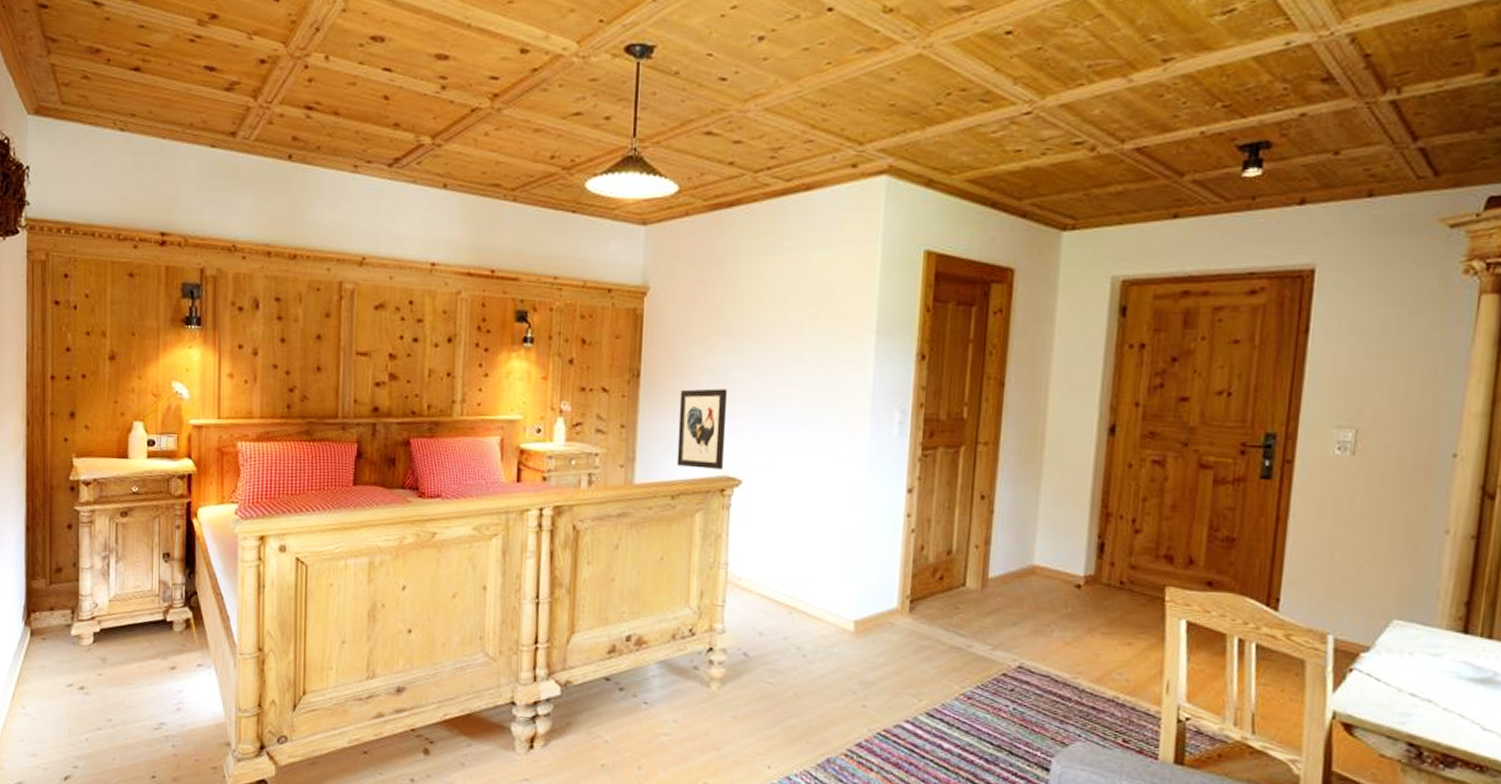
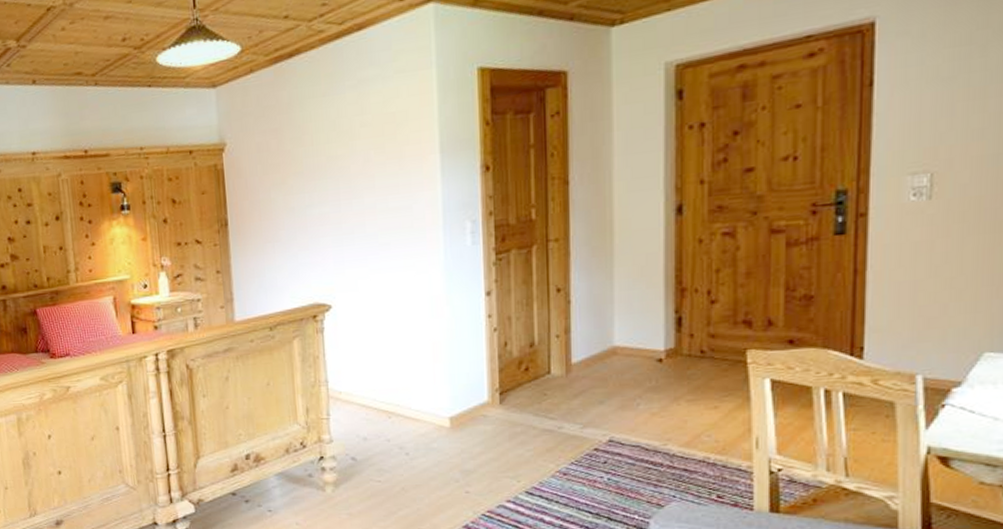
wall art: present [676,388,727,469] -> none [265,225,312,301]

